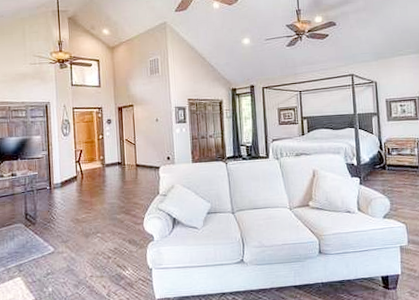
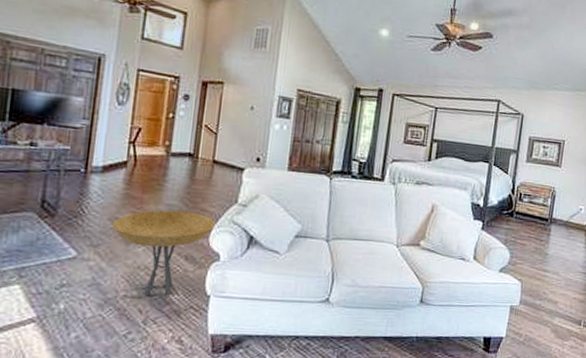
side table: none [75,206,146,275] -> present [113,210,215,296]

